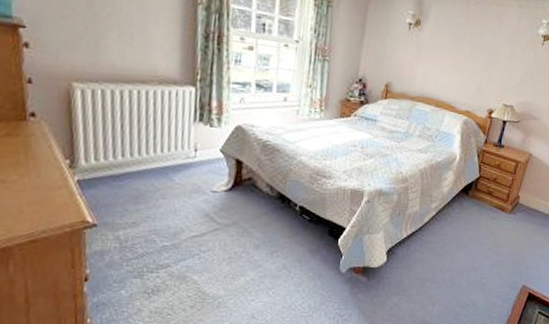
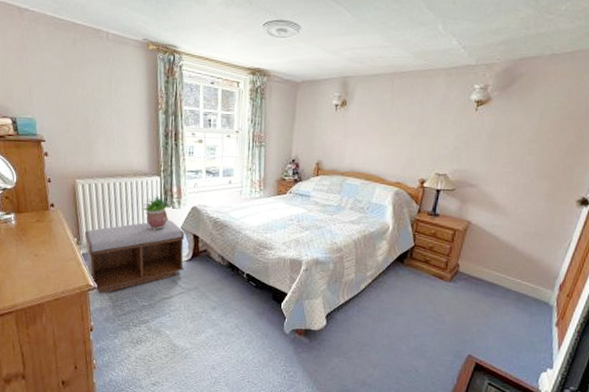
bench: none [81,140,225,233] -> present [84,220,185,294]
potted plant: none [169,108,206,152] -> present [143,194,170,230]

